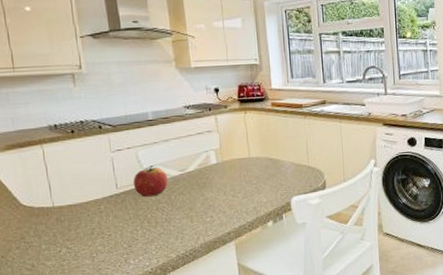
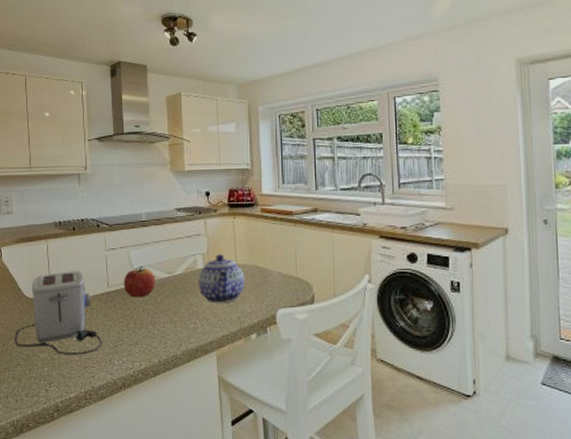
toaster: none [14,175,116,261] -> present [14,271,102,355]
teapot: none [212,149,260,197] -> present [198,254,245,304]

